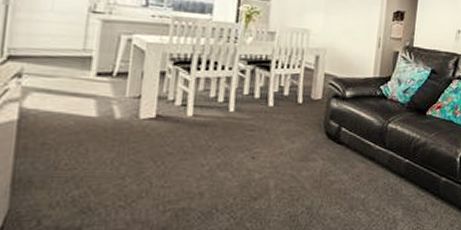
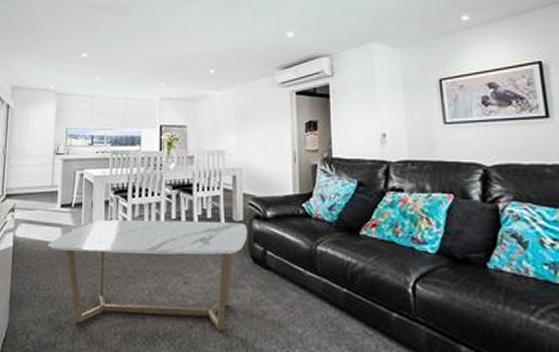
coffee table: none [74,92,326,204] -> present [47,219,248,331]

